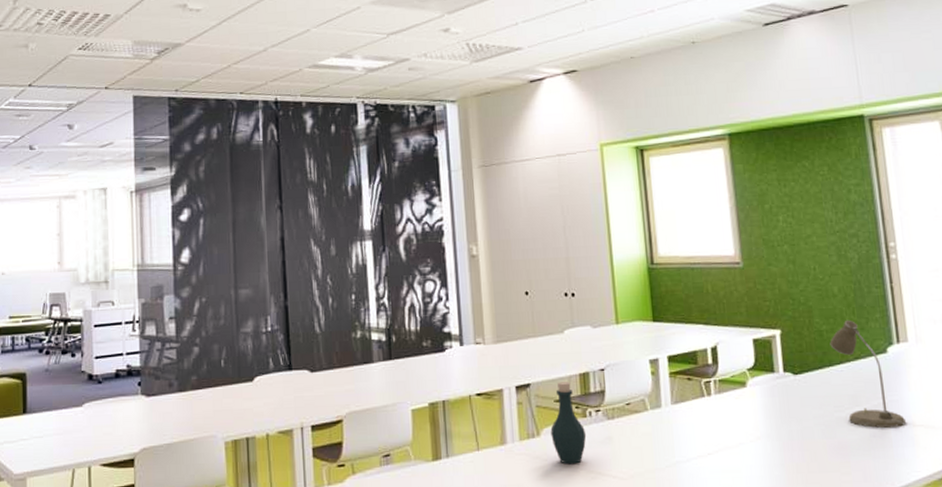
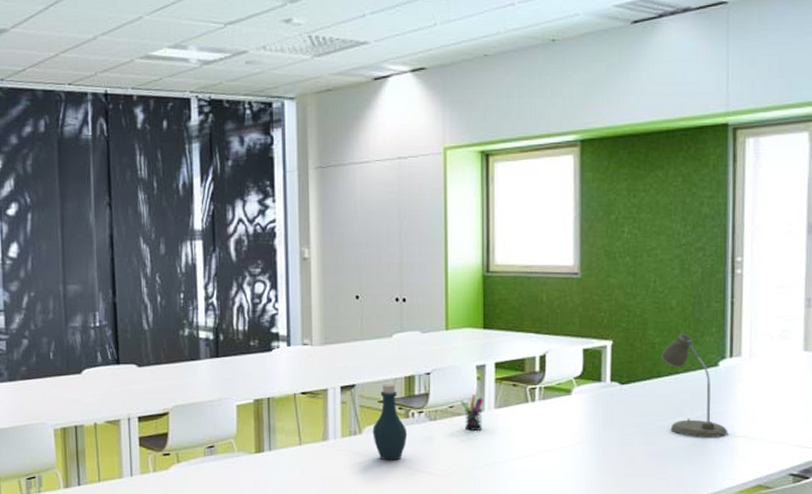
pen holder: none [637,389,661,429] -> present [461,393,483,430]

